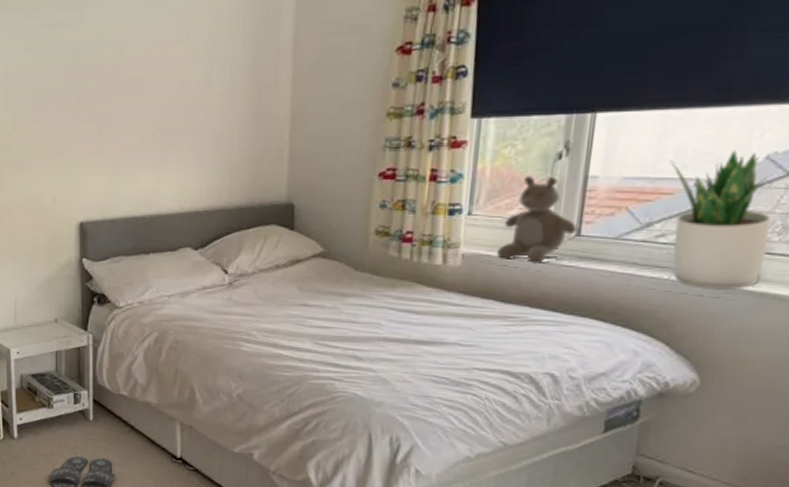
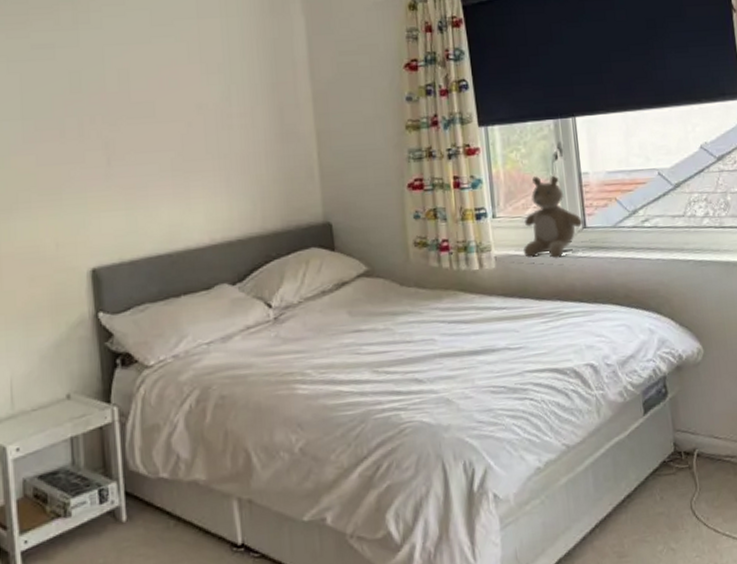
planter: present [670,150,772,290] -> none [637,142,722,265]

